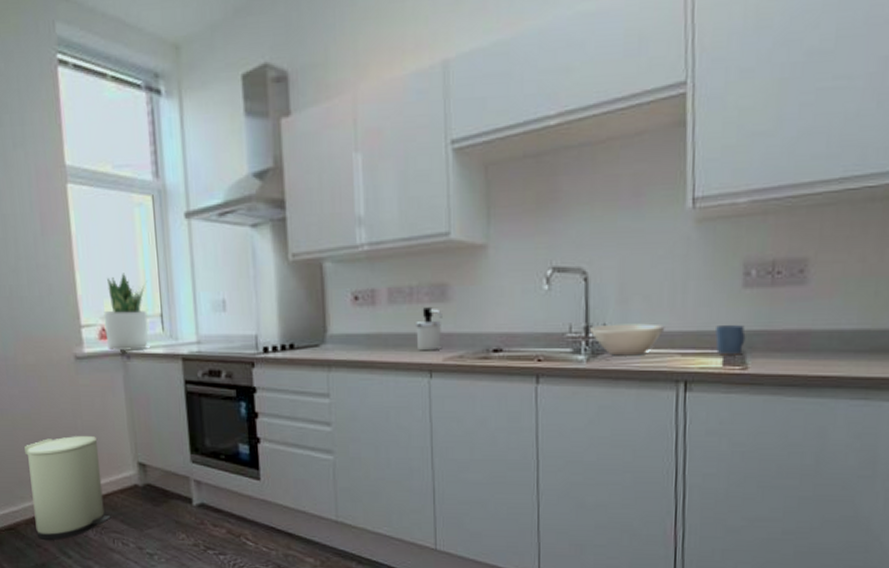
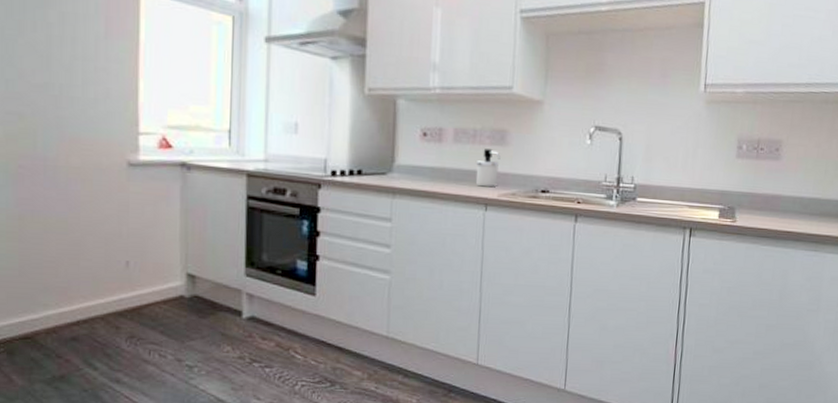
pedal bin: present [24,436,111,540] -> none [56,243,150,351]
planter: present [103,273,149,351] -> none [165,86,218,163]
bowl: present [590,323,665,356] -> none [621,177,679,205]
mug: present [715,324,746,355] -> none [714,185,736,211]

